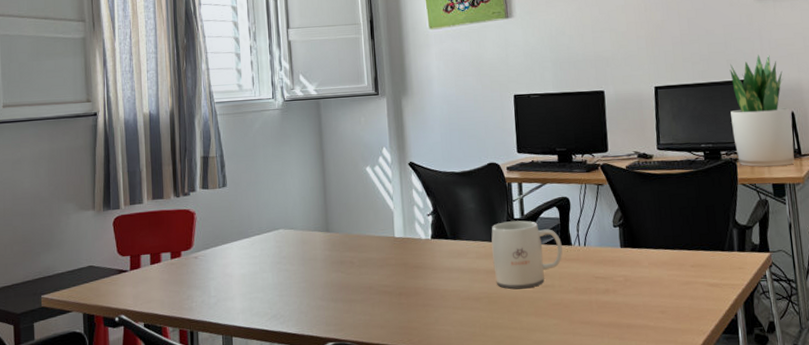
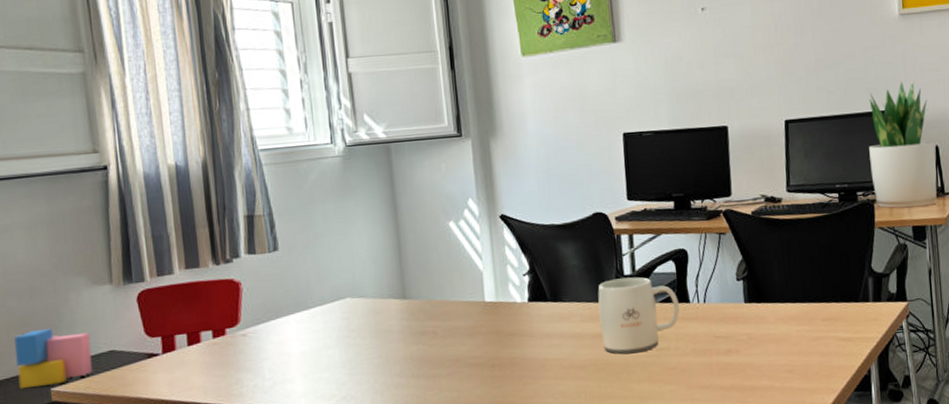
toy blocks: none [17,245,75,295] -> present [14,329,93,389]

